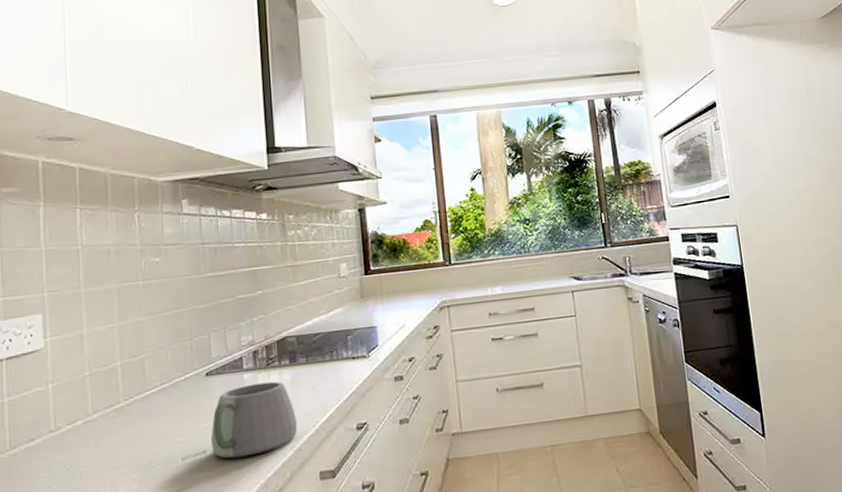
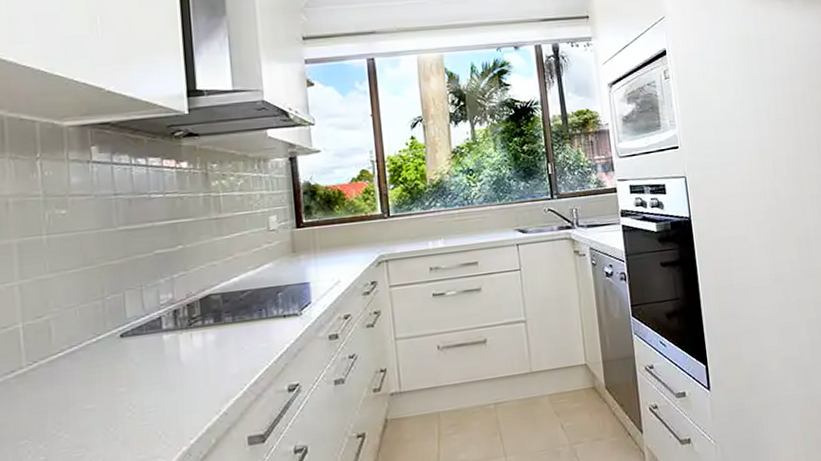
mug: present [181,381,298,462] -> none [93,342,224,431]

